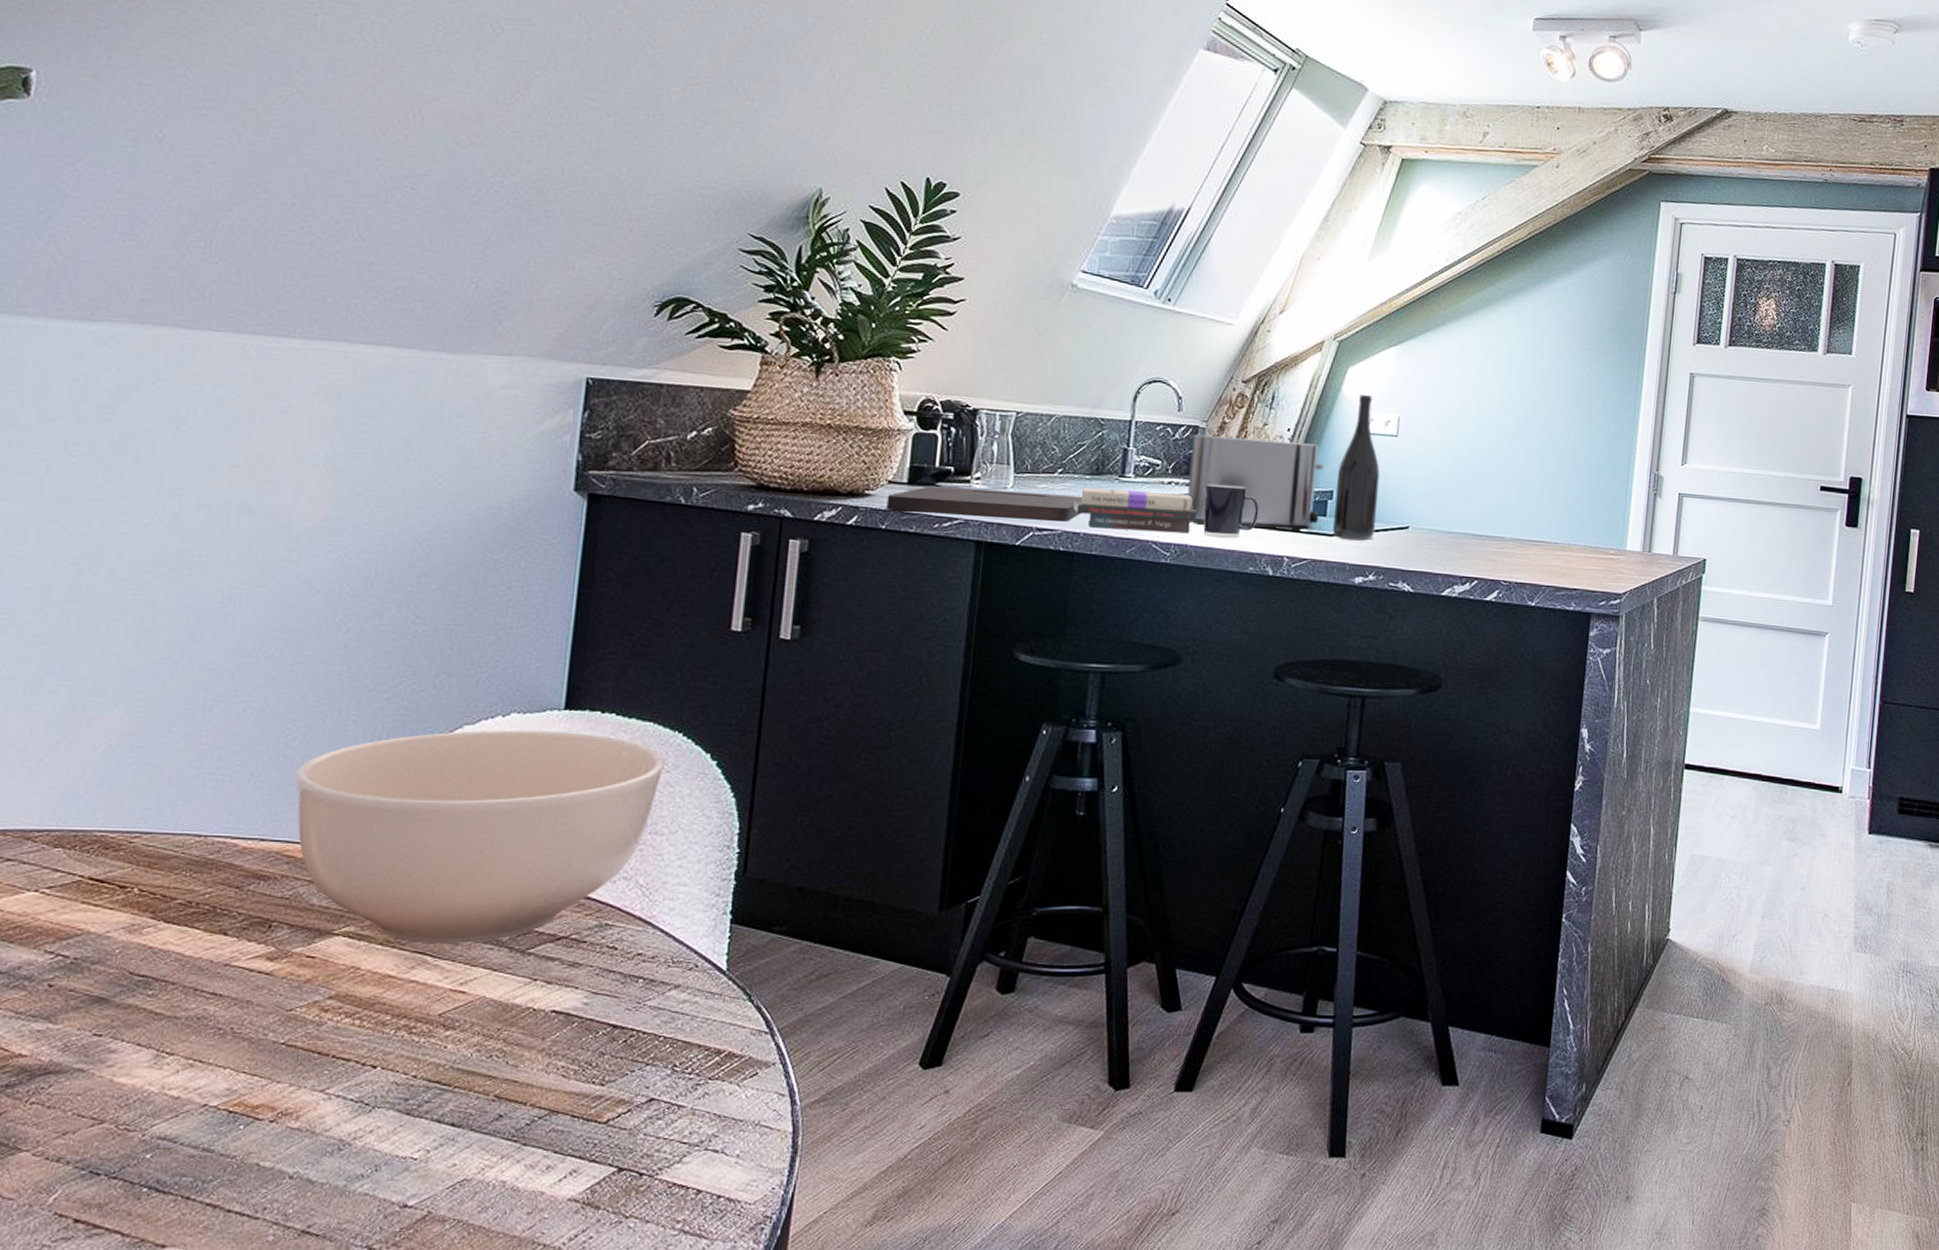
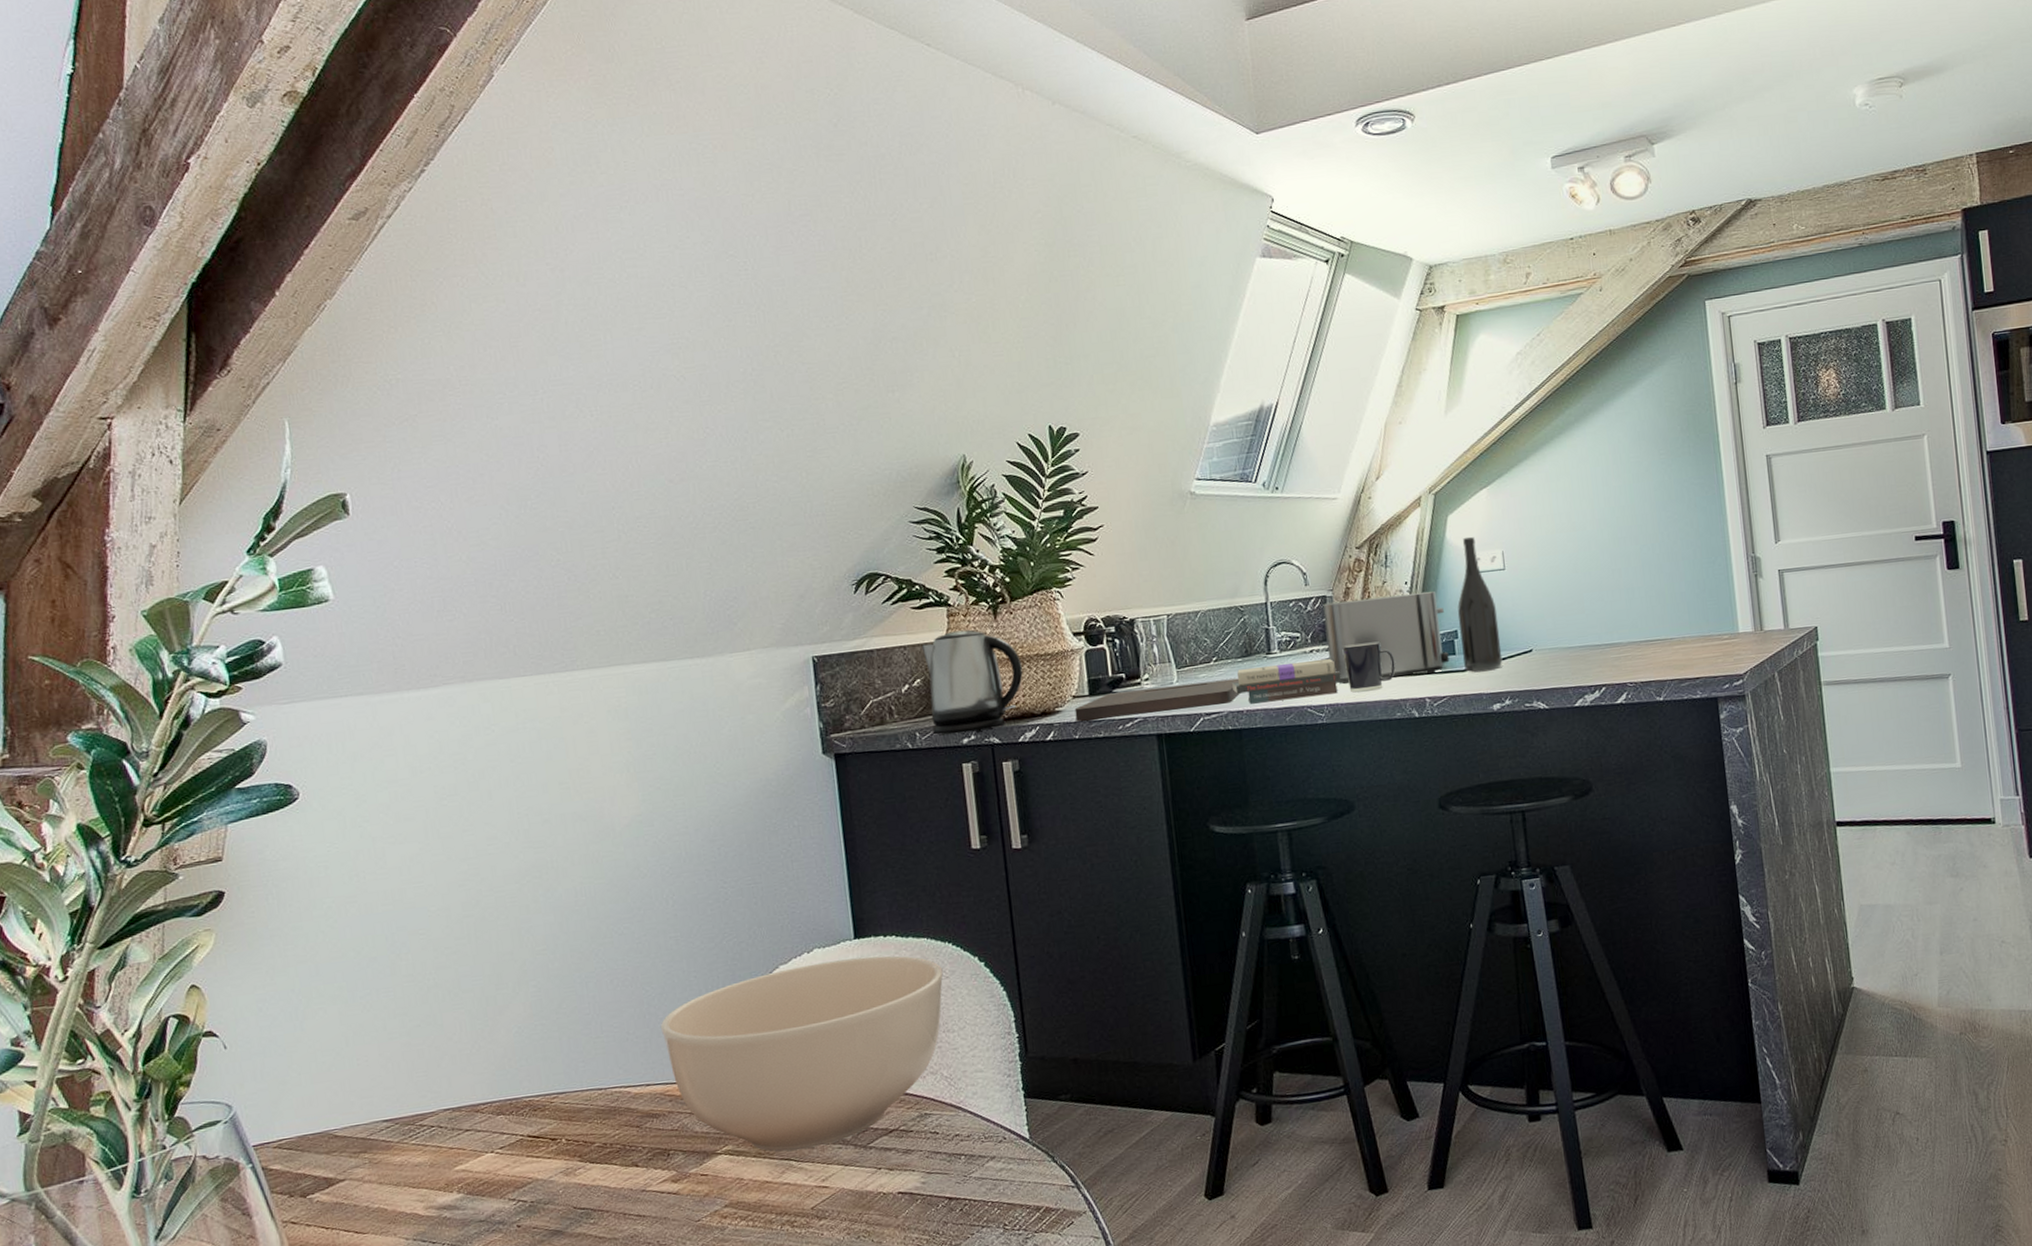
kettle: none [714,381,837,499] -> present [921,629,1023,735]

